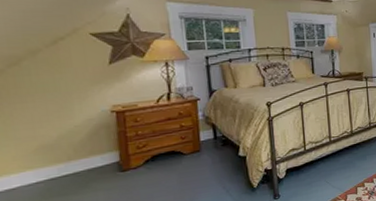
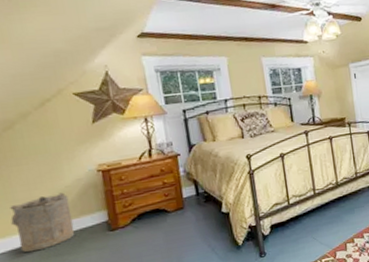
laundry hamper: none [10,132,82,193] -> present [10,192,75,253]

